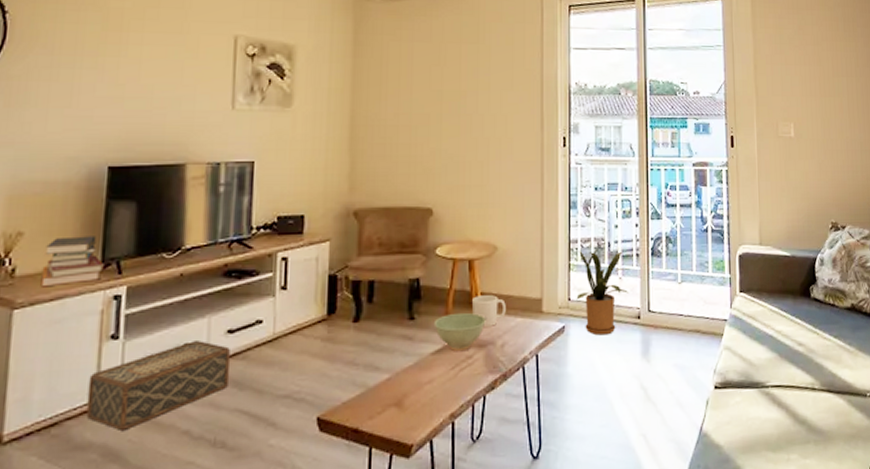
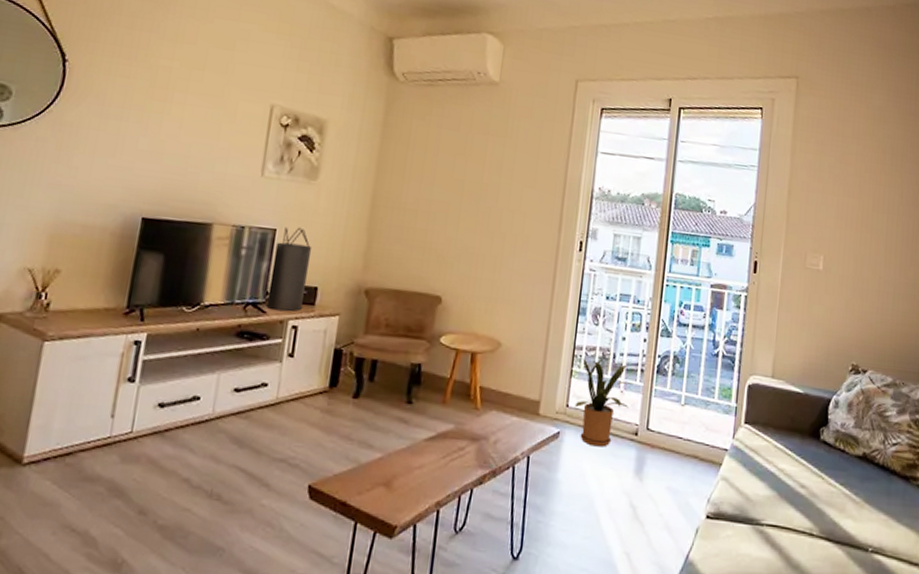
books: present [40,236,104,288] -> none [70,279,129,325]
woven basket: present [86,341,230,430] -> none [98,394,235,469]
speaker: none [252,156,294,245] -> present [266,227,313,312]
bowl: present [433,313,486,352] -> none [430,403,482,443]
mug: present [472,295,506,328] -> none [469,389,504,423]

